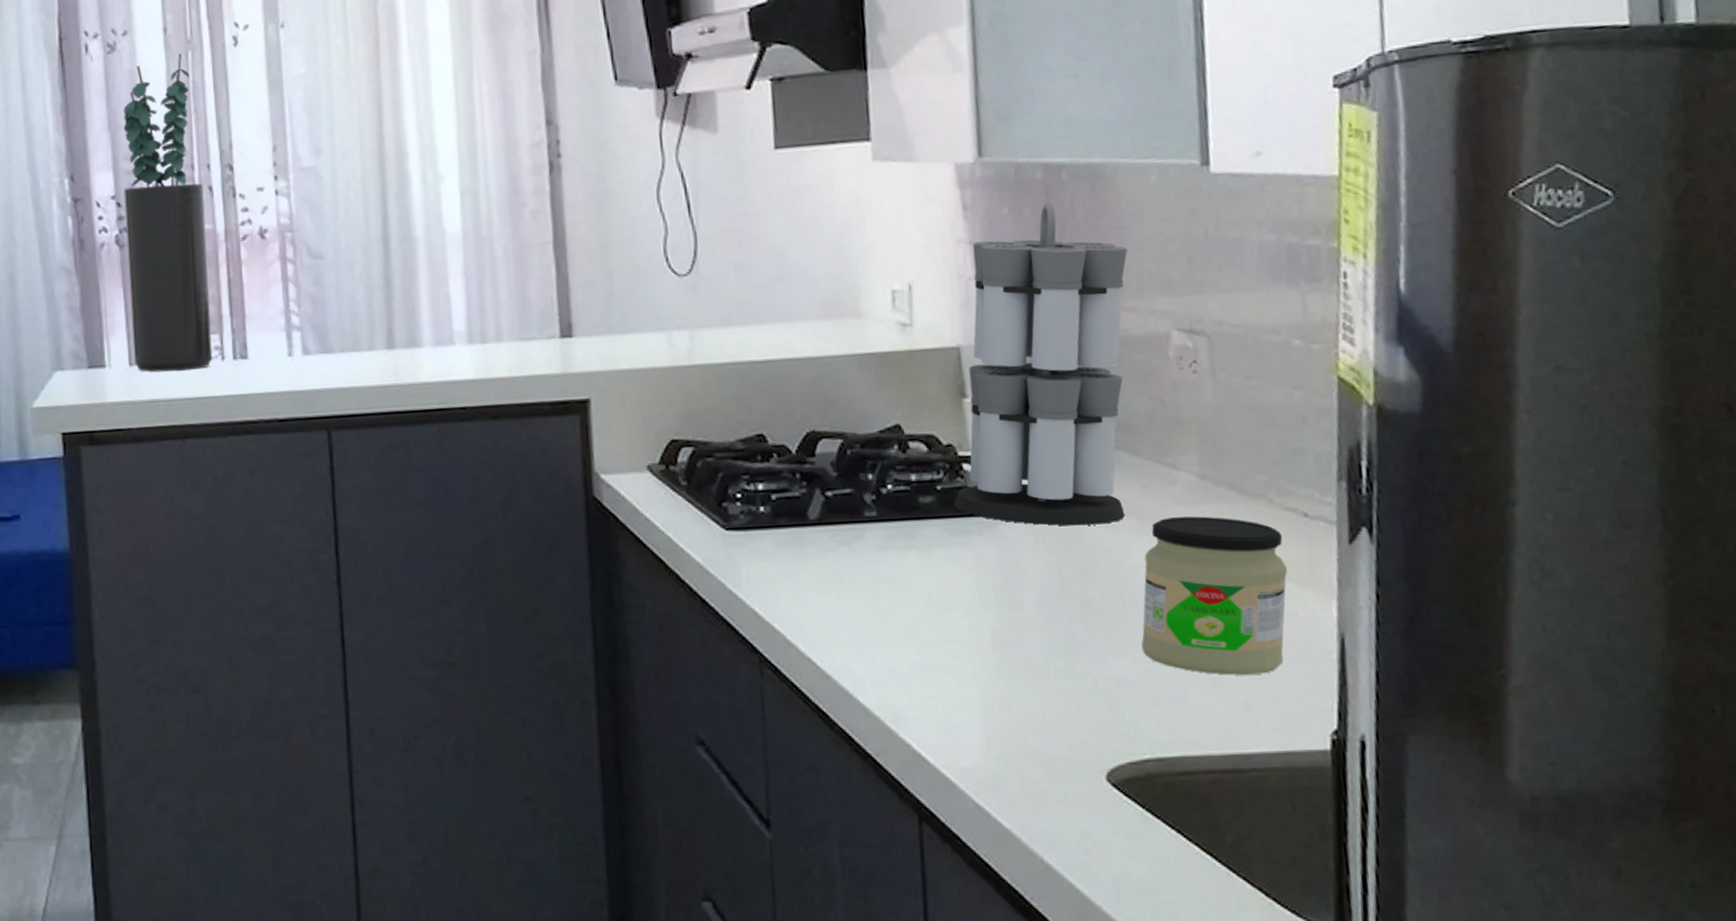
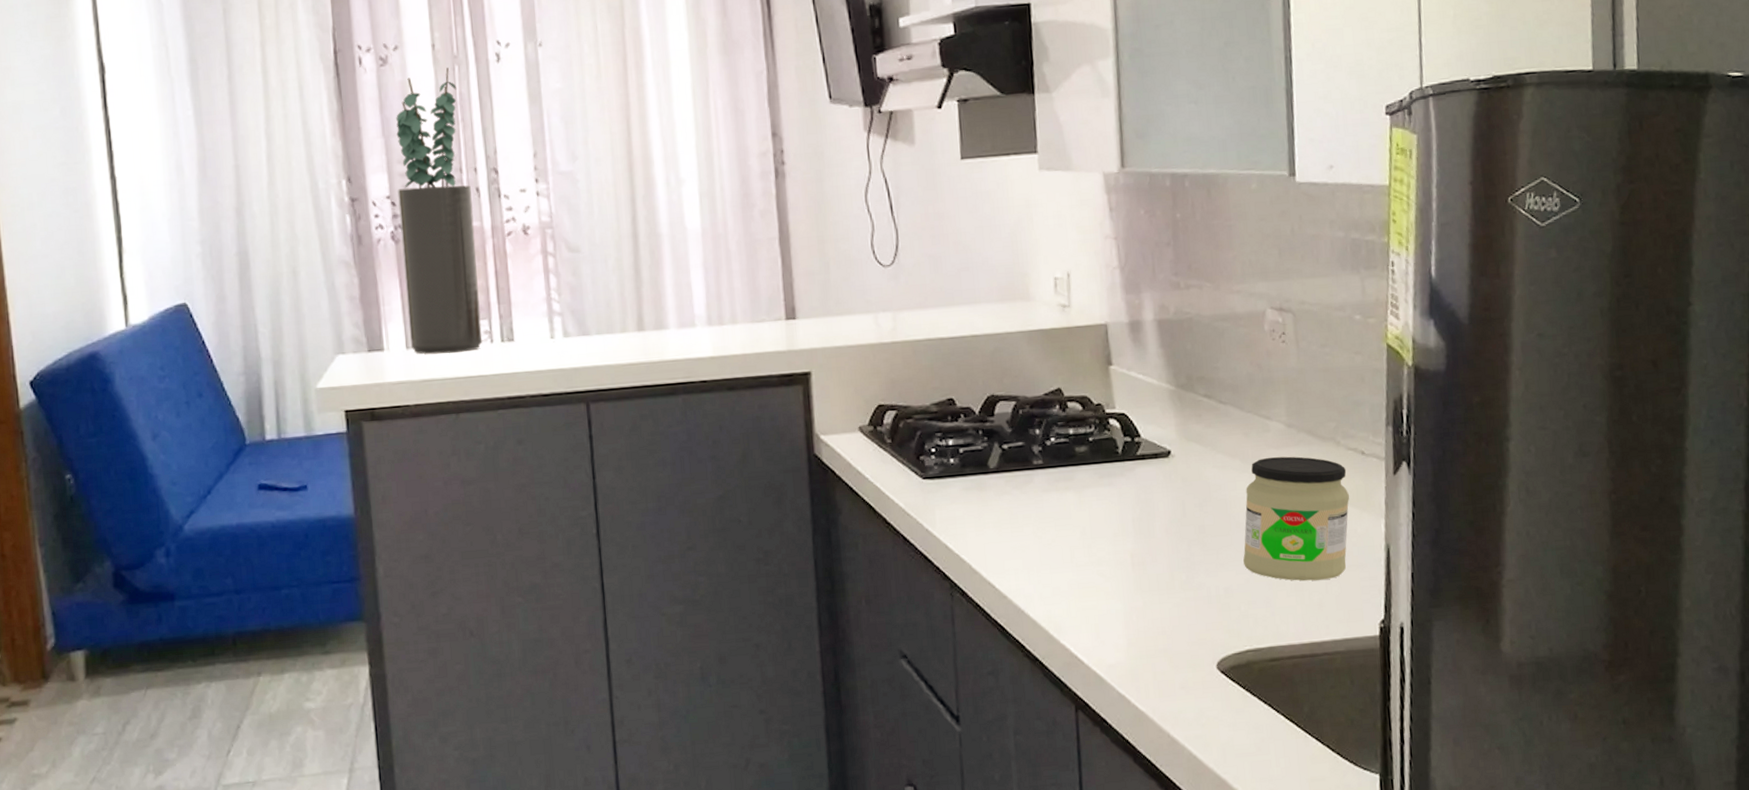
spice rack: present [953,203,1127,526] -> none [1102,205,1234,467]

